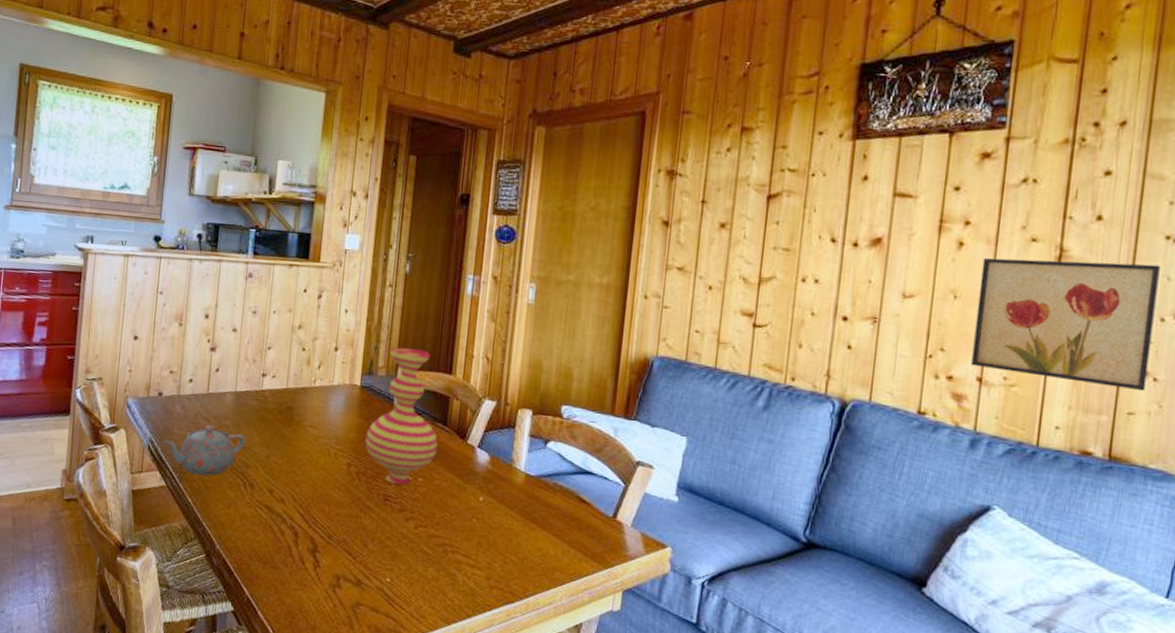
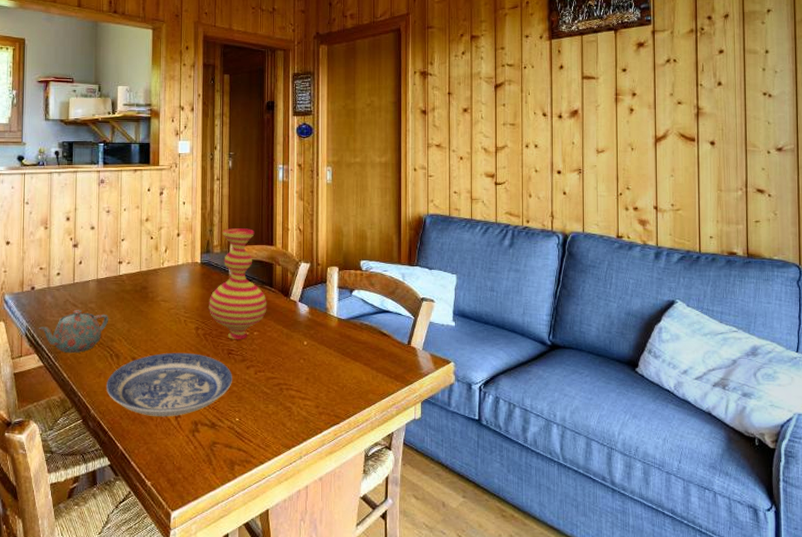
plate: none [235,489,387,566] -> present [106,352,232,417]
wall art: present [971,257,1160,392] -> none [647,114,764,205]

